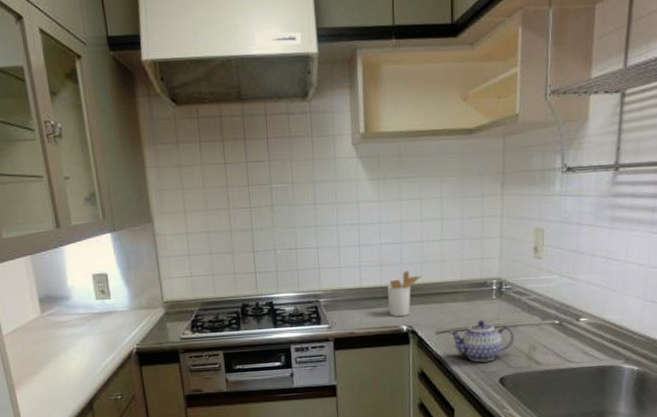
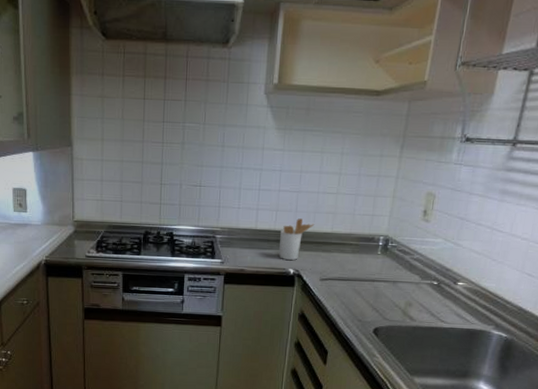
teapot: present [449,320,514,362] -> none [332,272,393,312]

